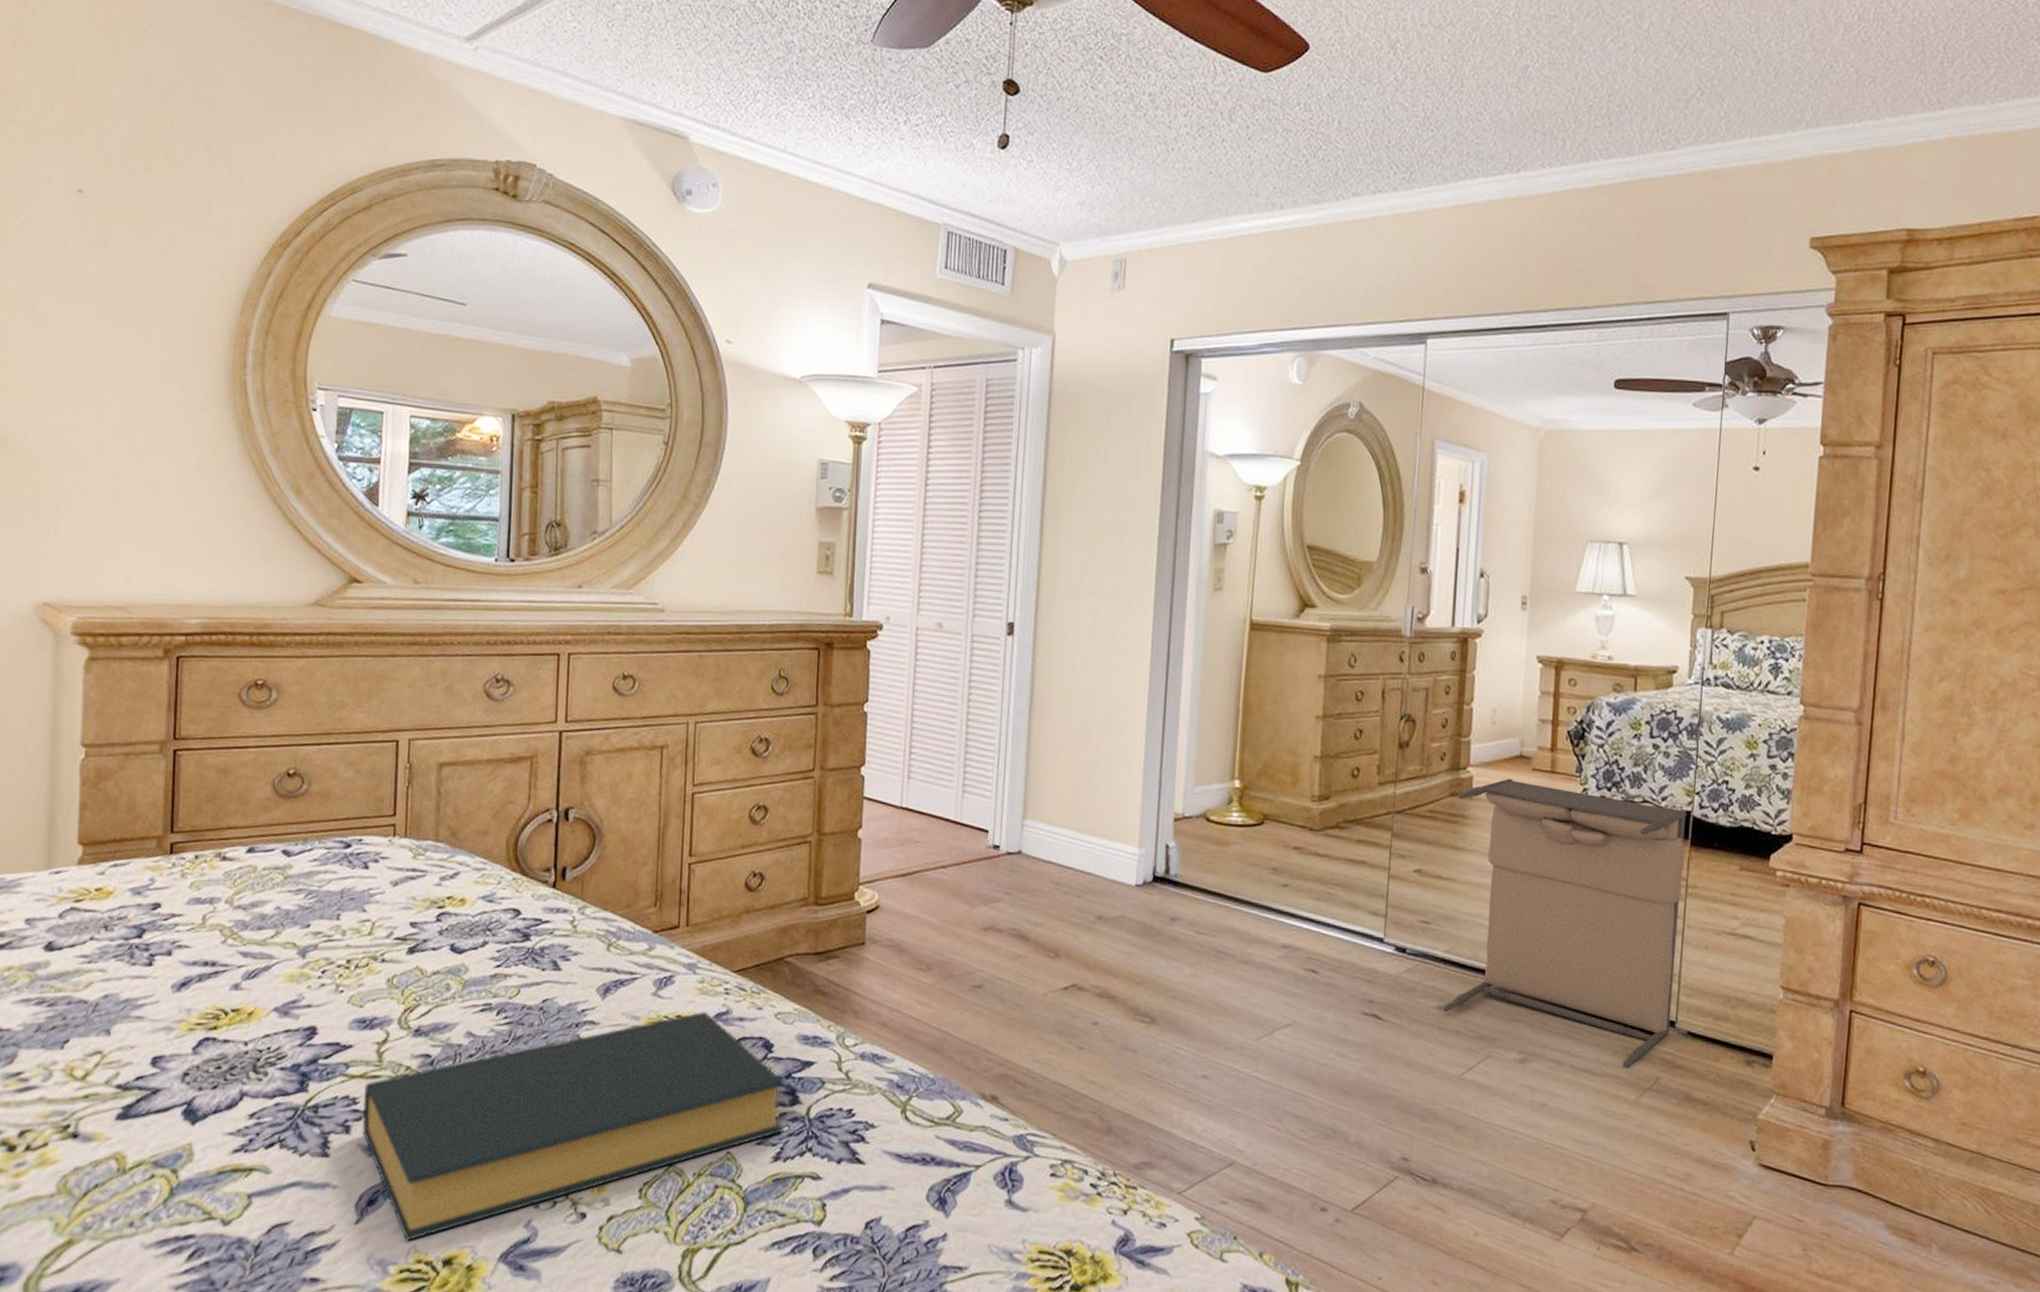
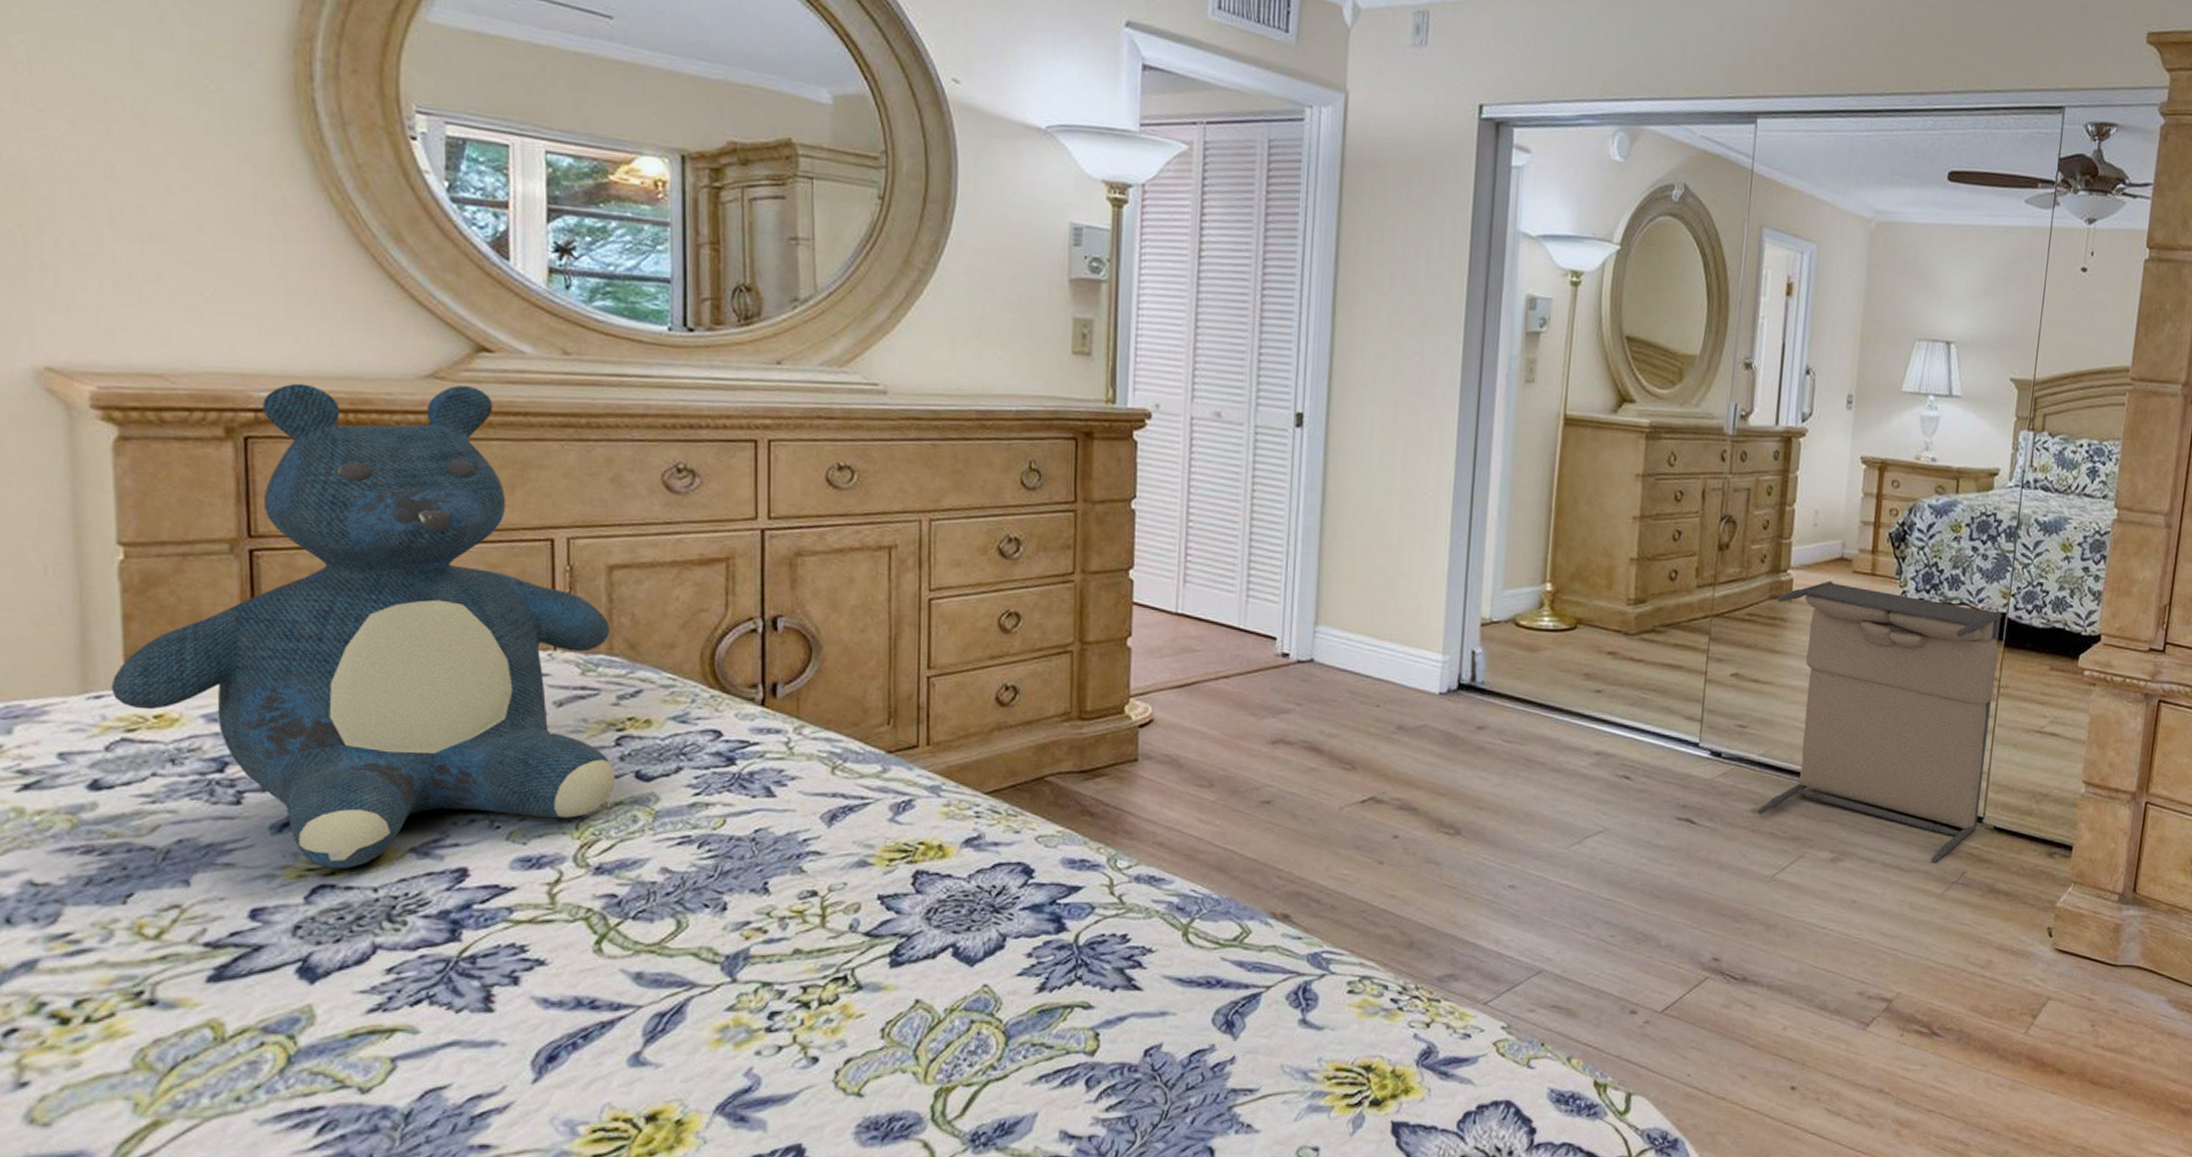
teddy bear: none [67,611,437,1024] -> present [111,383,616,869]
hardback book: present [362,1010,787,1241] -> none [534,836,1051,1098]

